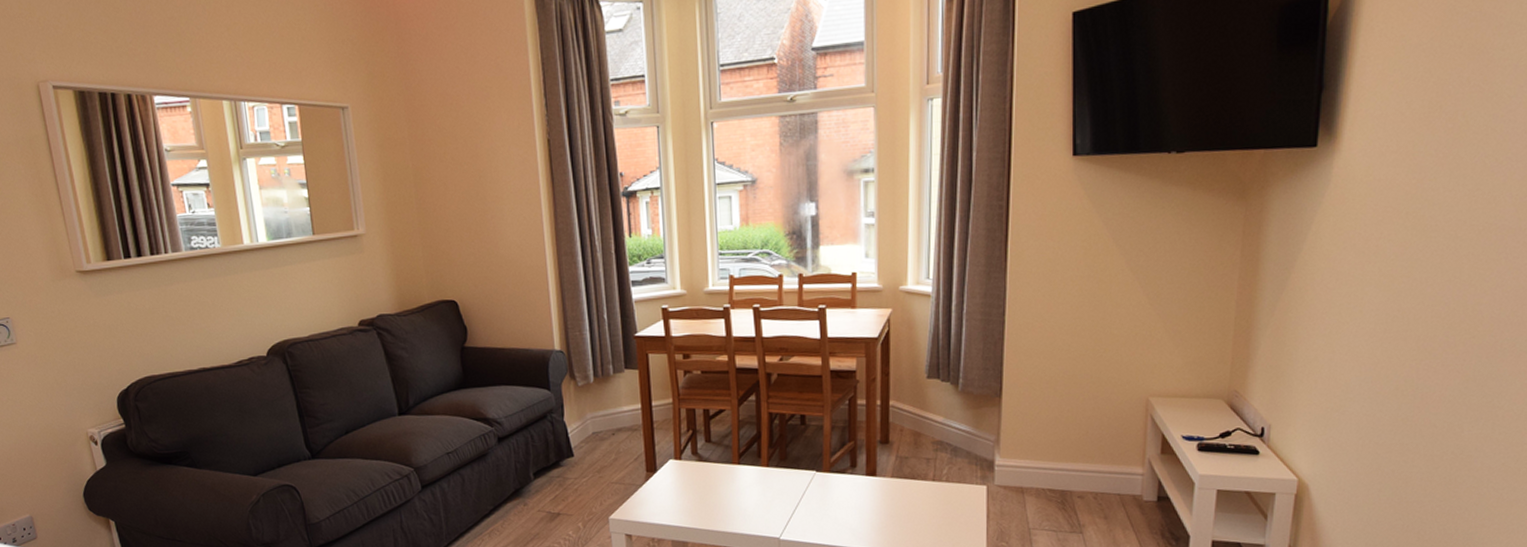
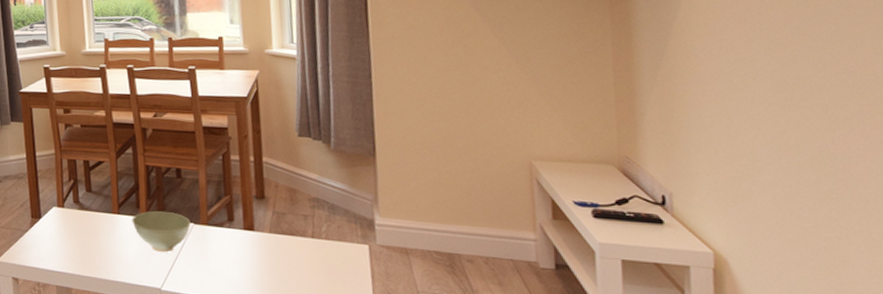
bowl: none [752,459,813,502] -> present [131,211,191,253]

